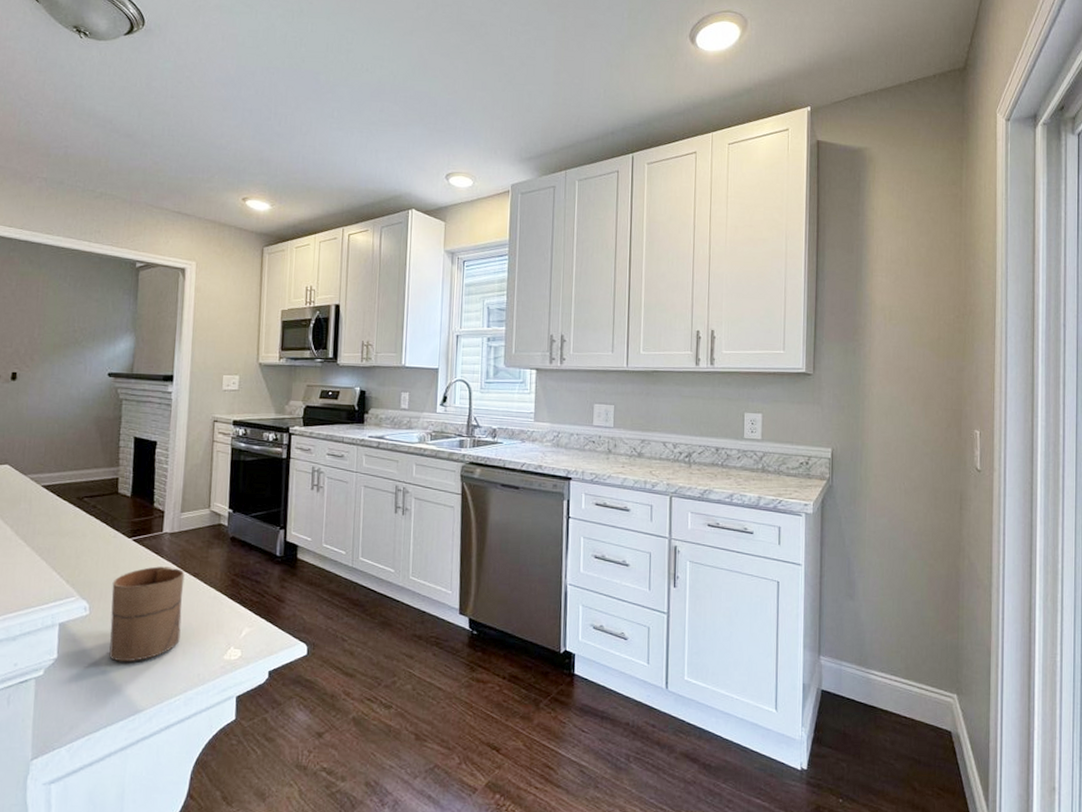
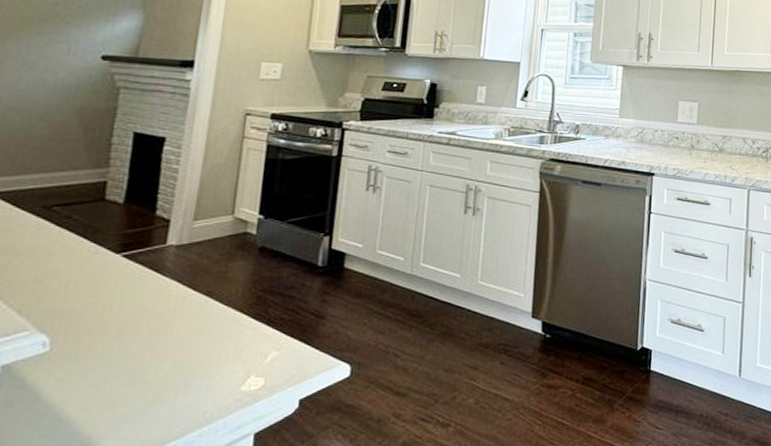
cup: present [109,566,185,662] -> none [75,286,194,407]

